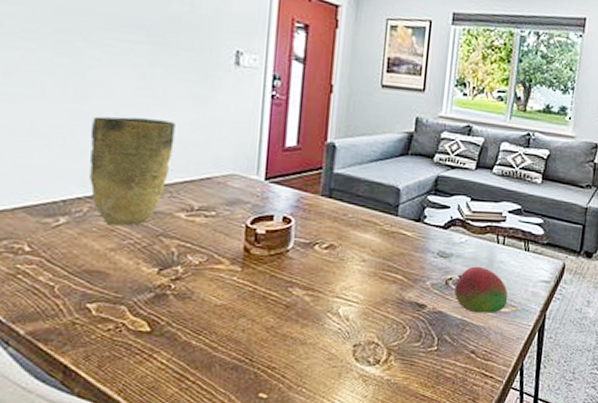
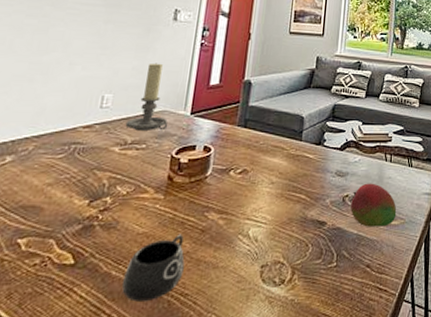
vase: present [90,116,175,227] -> none [38,65,119,162]
candle holder: none [189,117,240,197] -> present [125,63,168,131]
mug: none [205,308,270,371] -> present [122,234,185,302]

